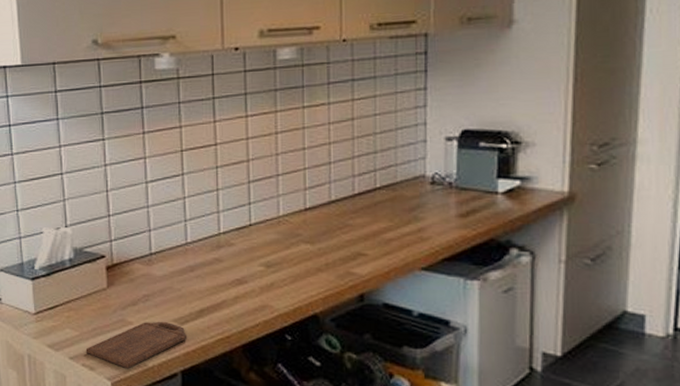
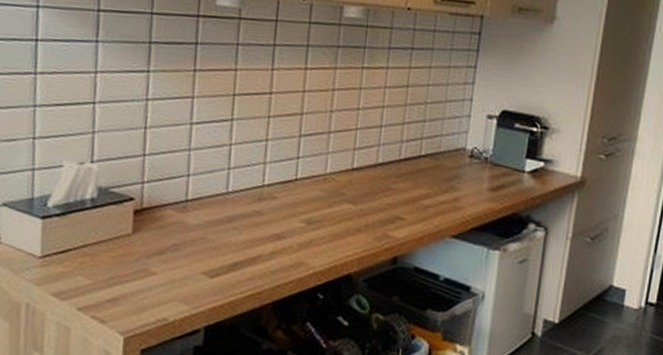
cutting board: present [85,321,186,369] -> none [98,273,215,323]

